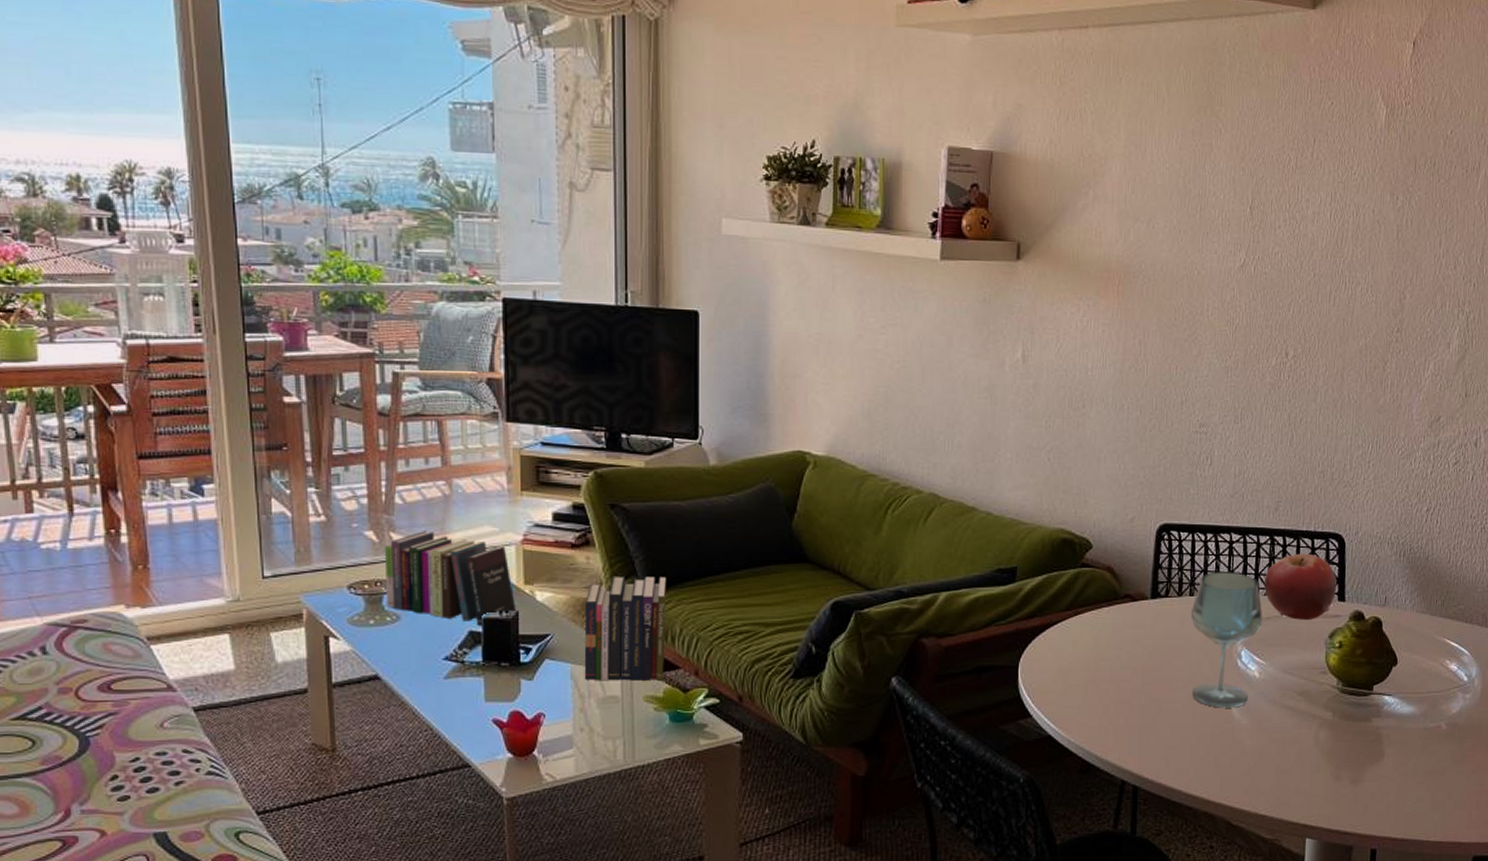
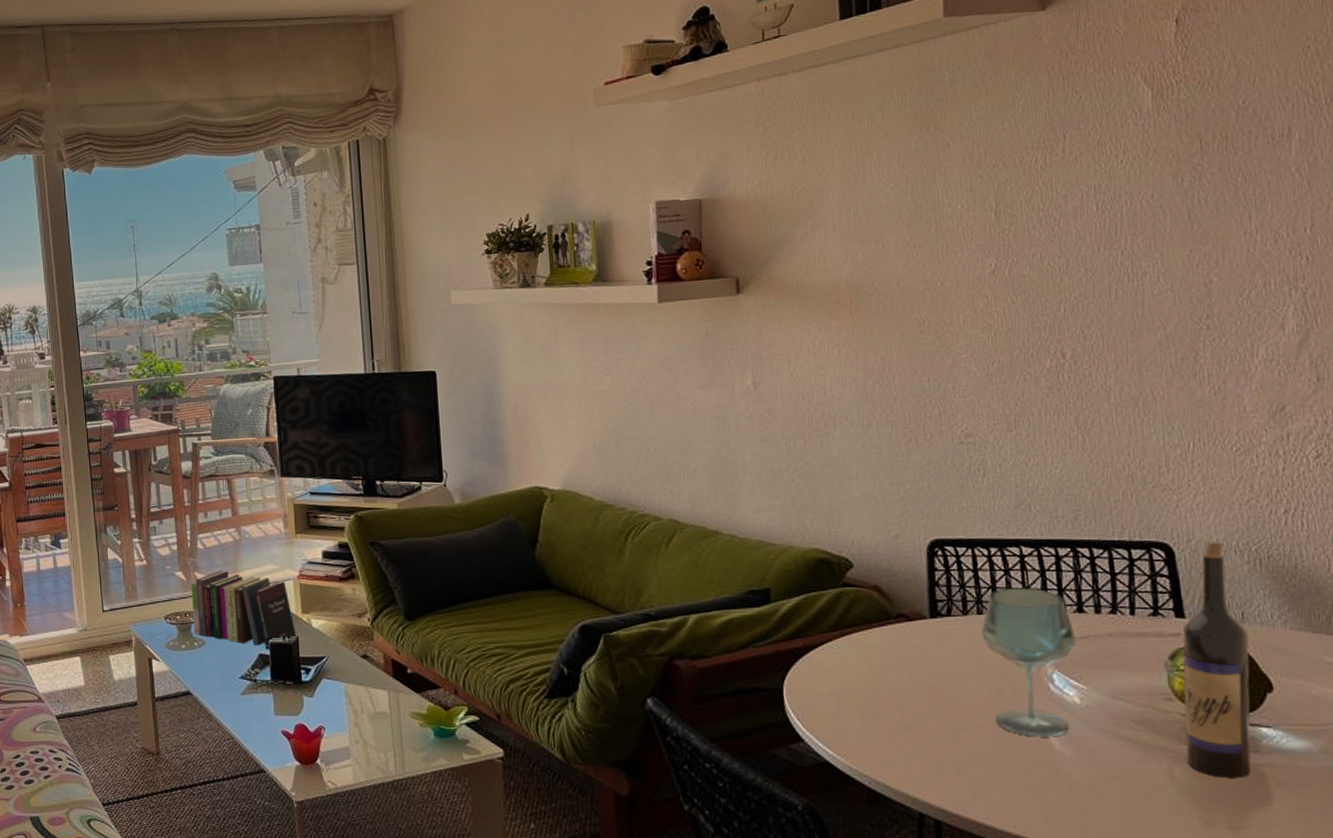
books: present [584,575,666,681] -> none [354,604,427,699]
fruit: present [1264,553,1337,620] -> none [1071,565,1171,639]
wine bottle: none [1330,533,1387,739] -> present [1182,540,1252,778]

